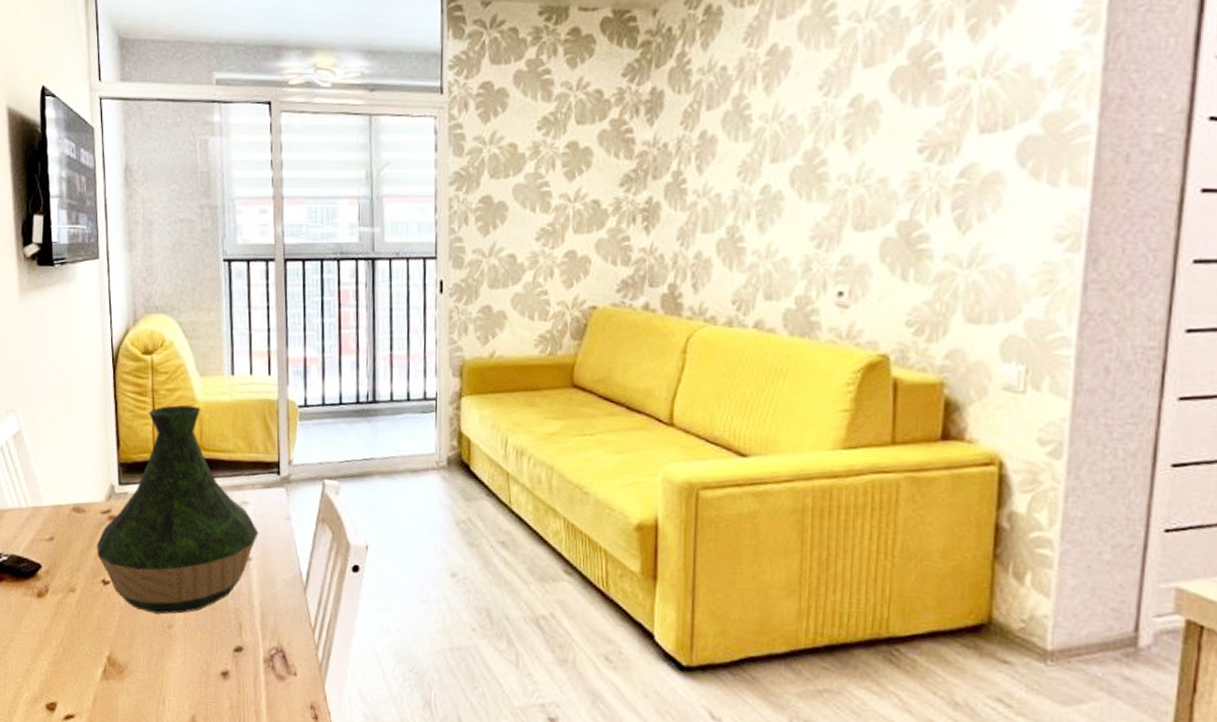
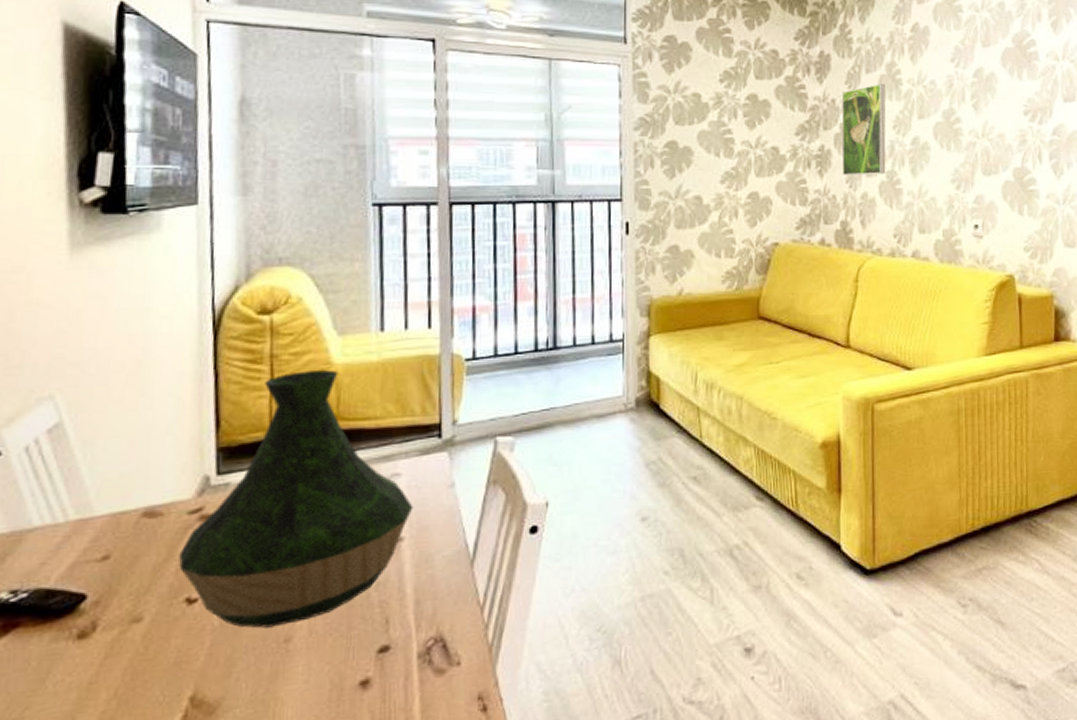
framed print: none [672,122,730,231] -> present [842,84,886,175]

